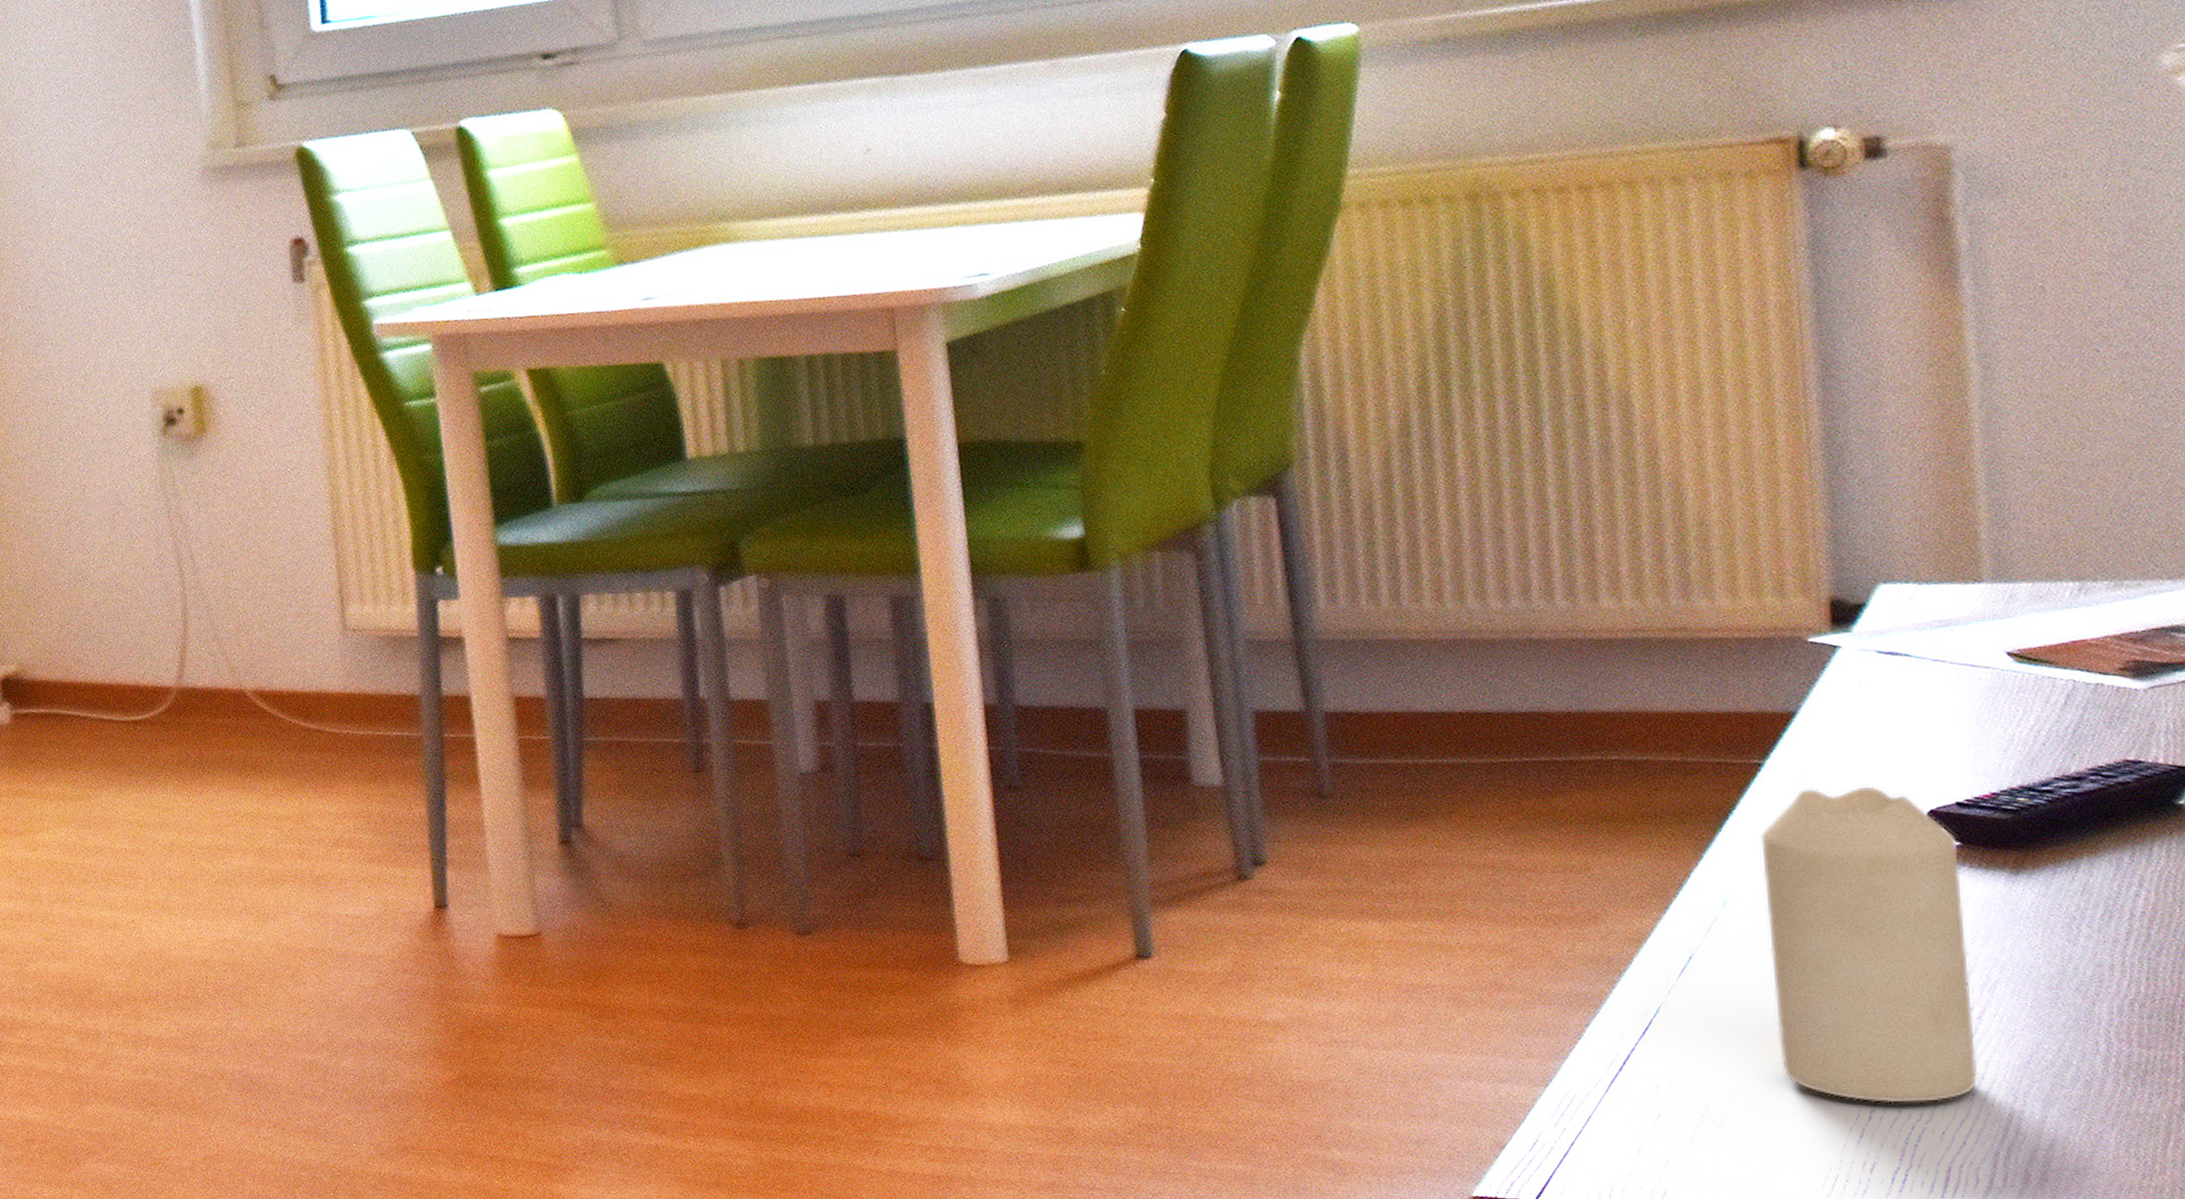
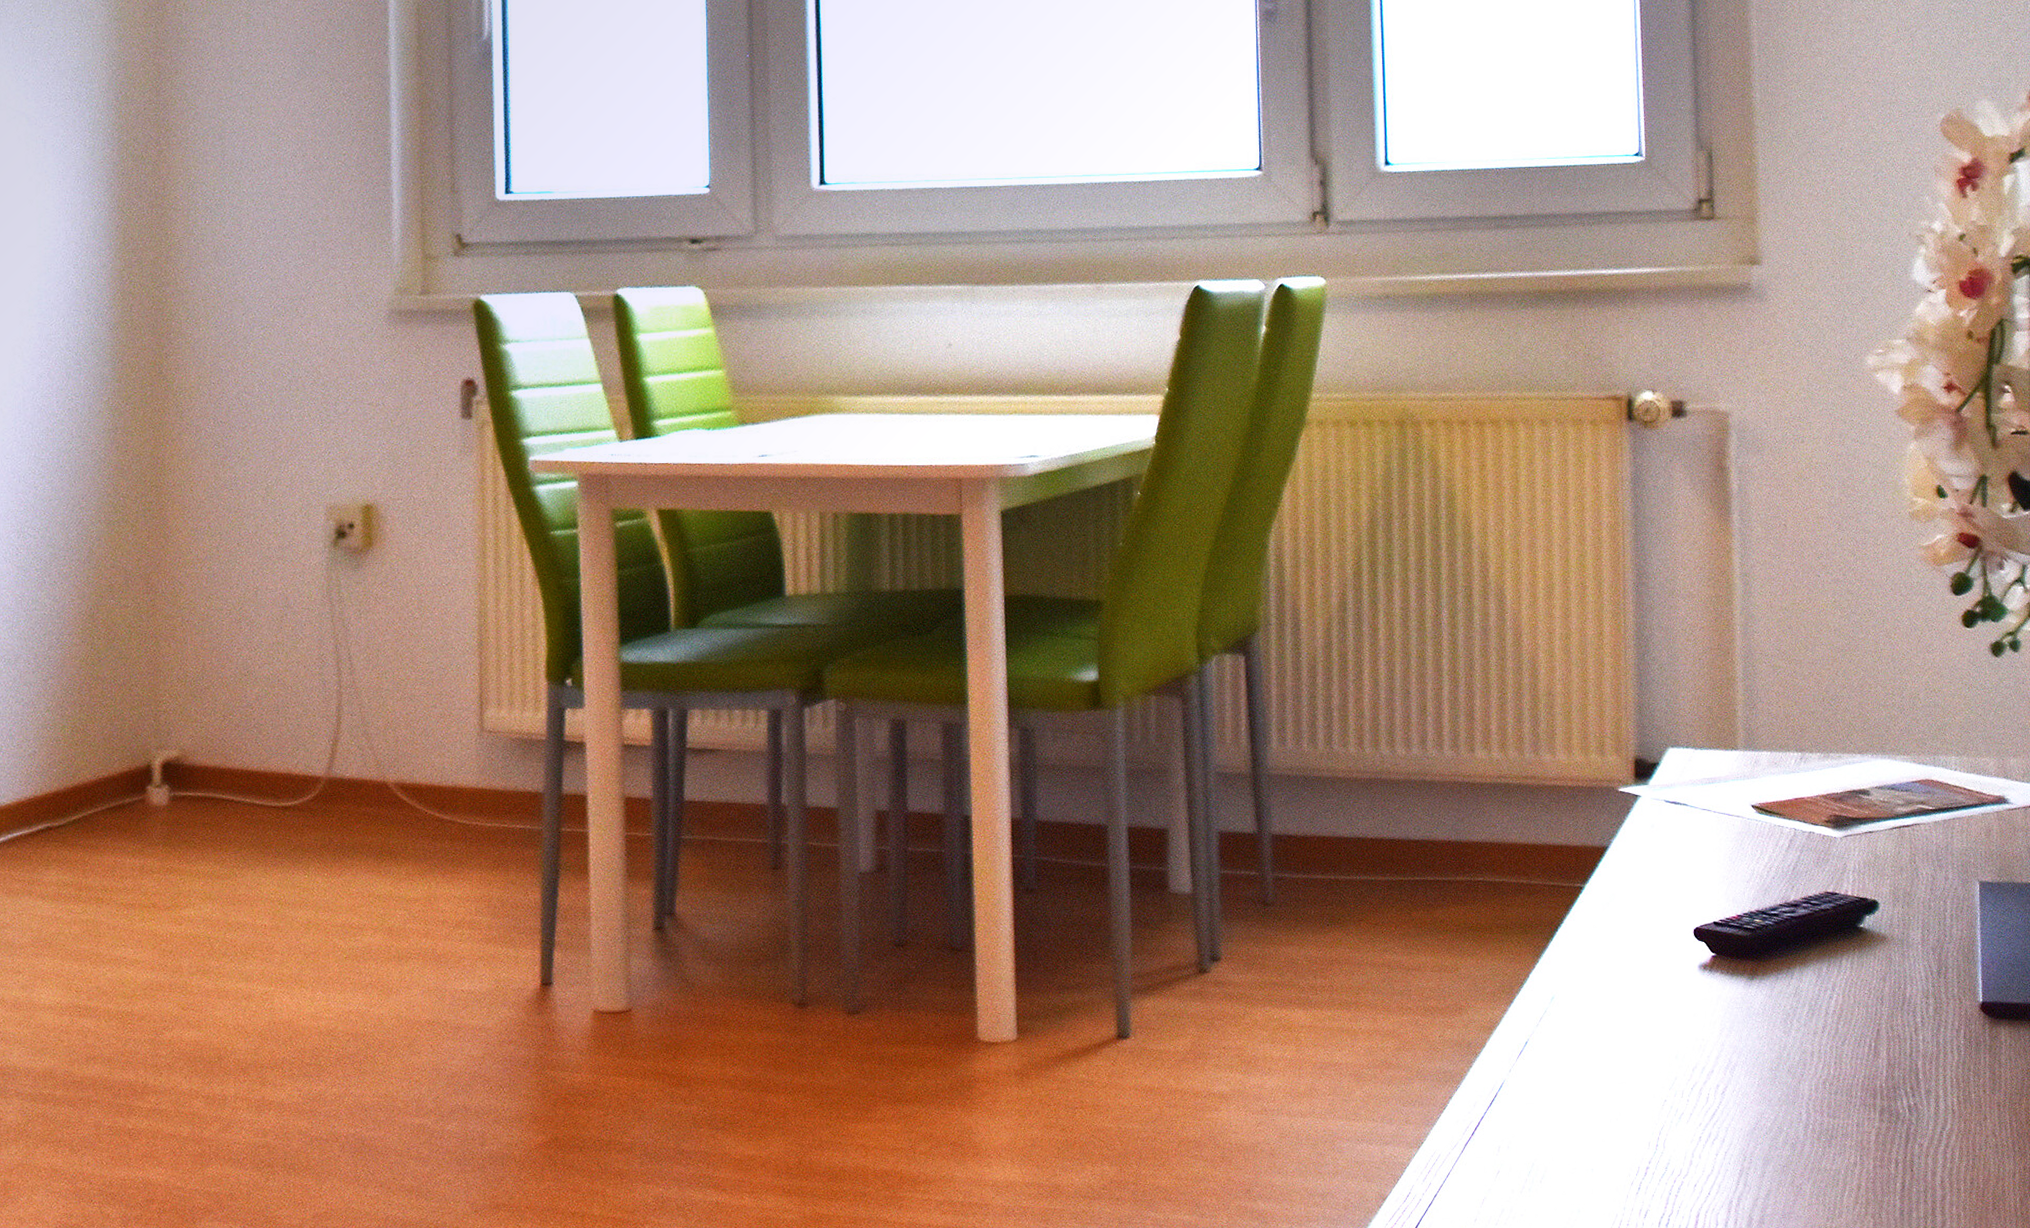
candle: present [1759,785,1978,1104] -> none [1579,906,1721,1163]

